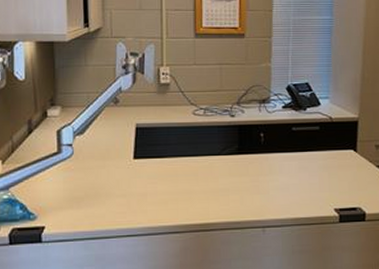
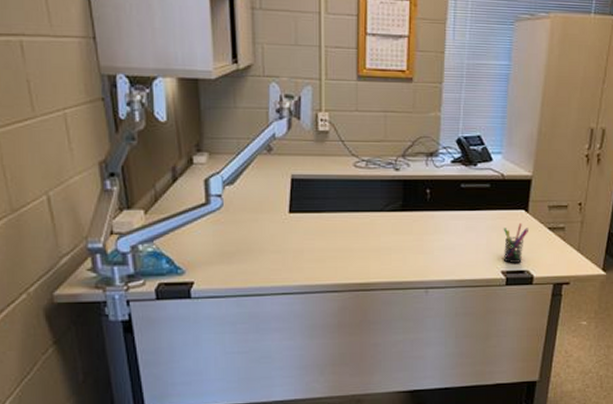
pen holder: none [334,162,358,201] -> present [503,222,528,263]

